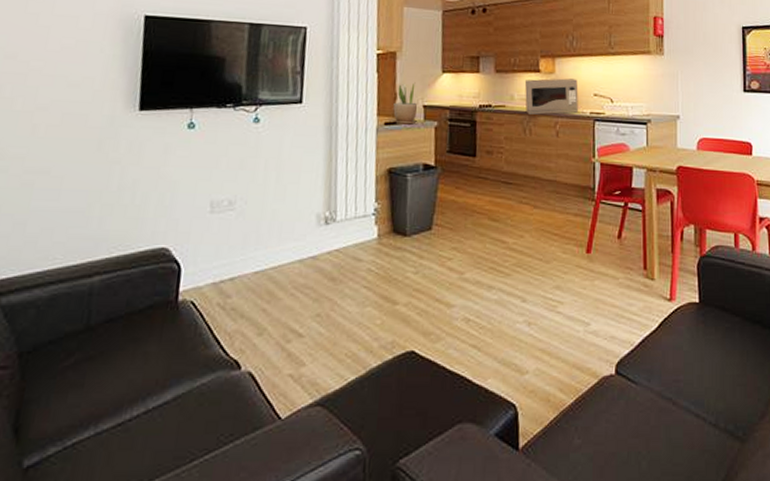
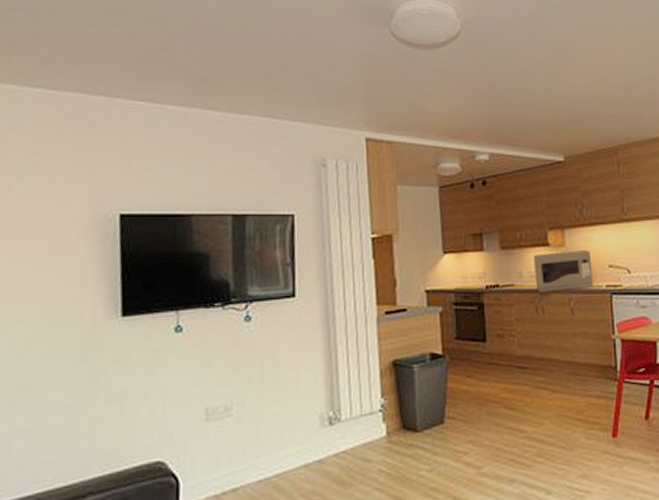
potted plant: present [393,82,418,125] -> none [393,266,420,312]

